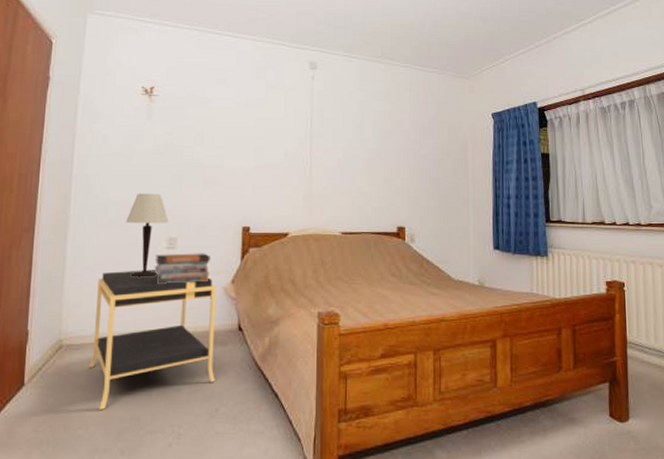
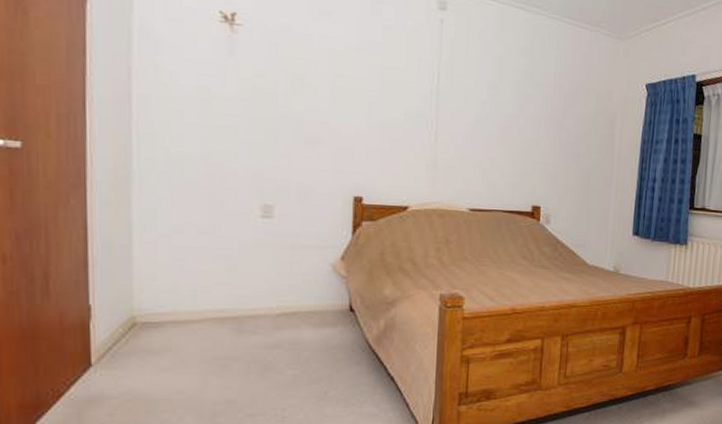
nightstand: present [89,270,217,411] -> none [172,240,324,394]
table lamp: present [126,193,169,277] -> none [208,149,263,250]
book stack: present [154,253,210,284] -> none [246,223,315,258]

